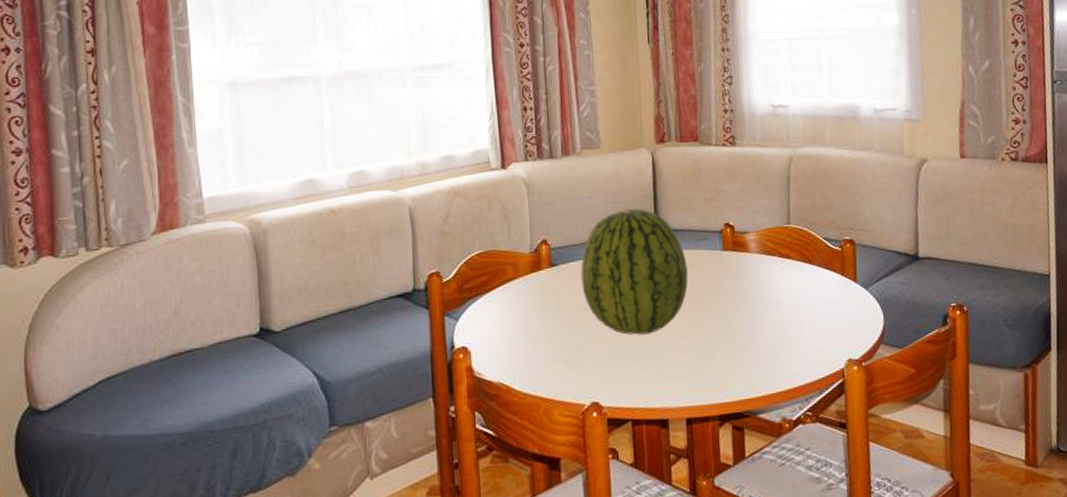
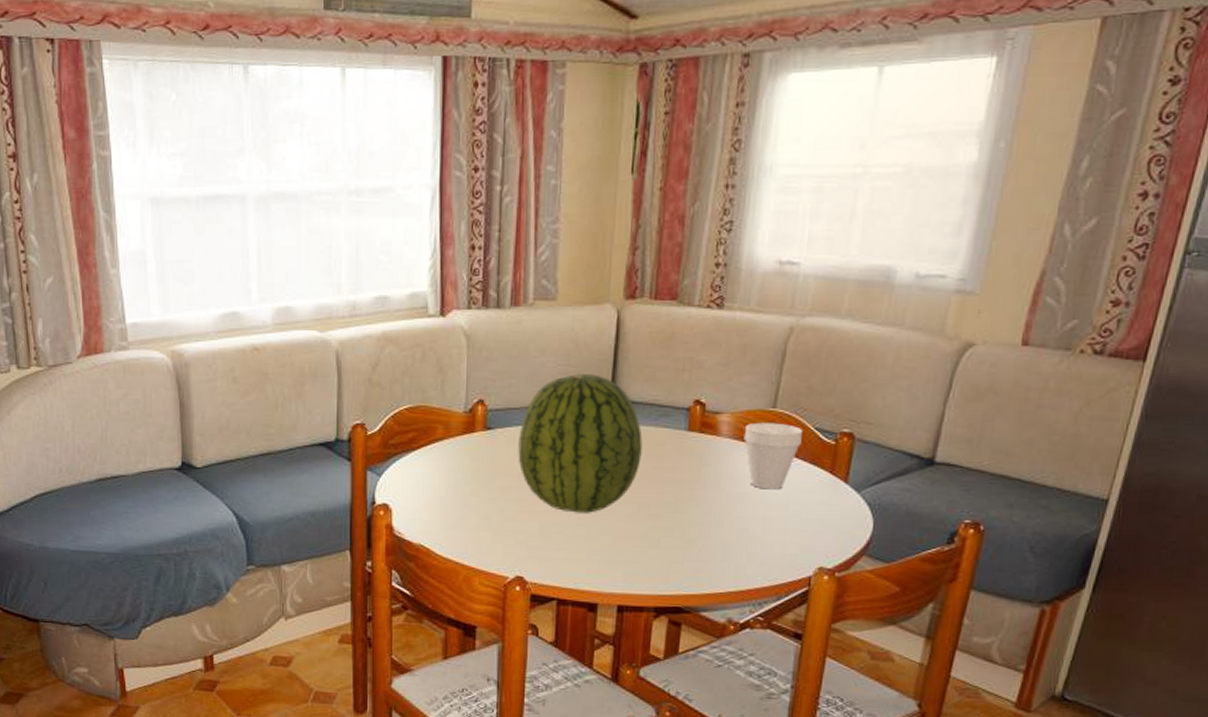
cup: none [768,236,815,295] -> present [743,422,804,490]

